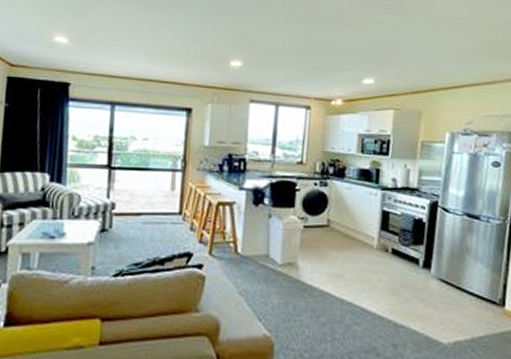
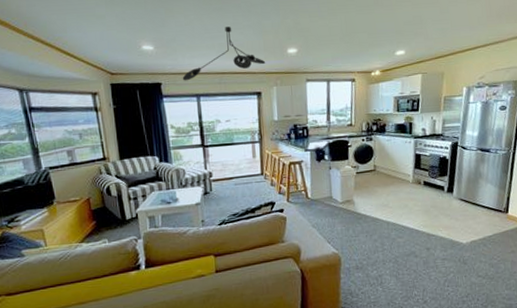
ceiling light fixture: none [96,27,202,84] -> present [182,27,266,81]

